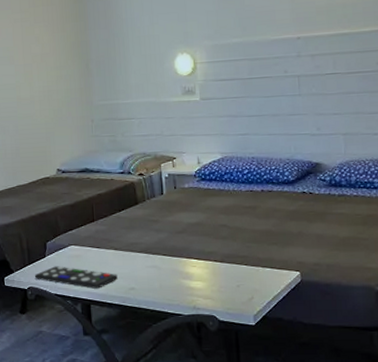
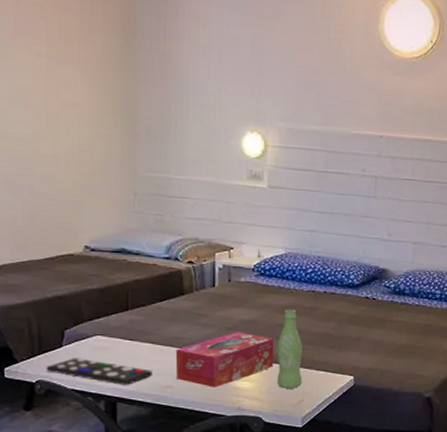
tissue box: none [135,234,222,288] -> present [175,332,274,388]
bottle: none [223,209,250,287] -> present [277,309,302,389]

